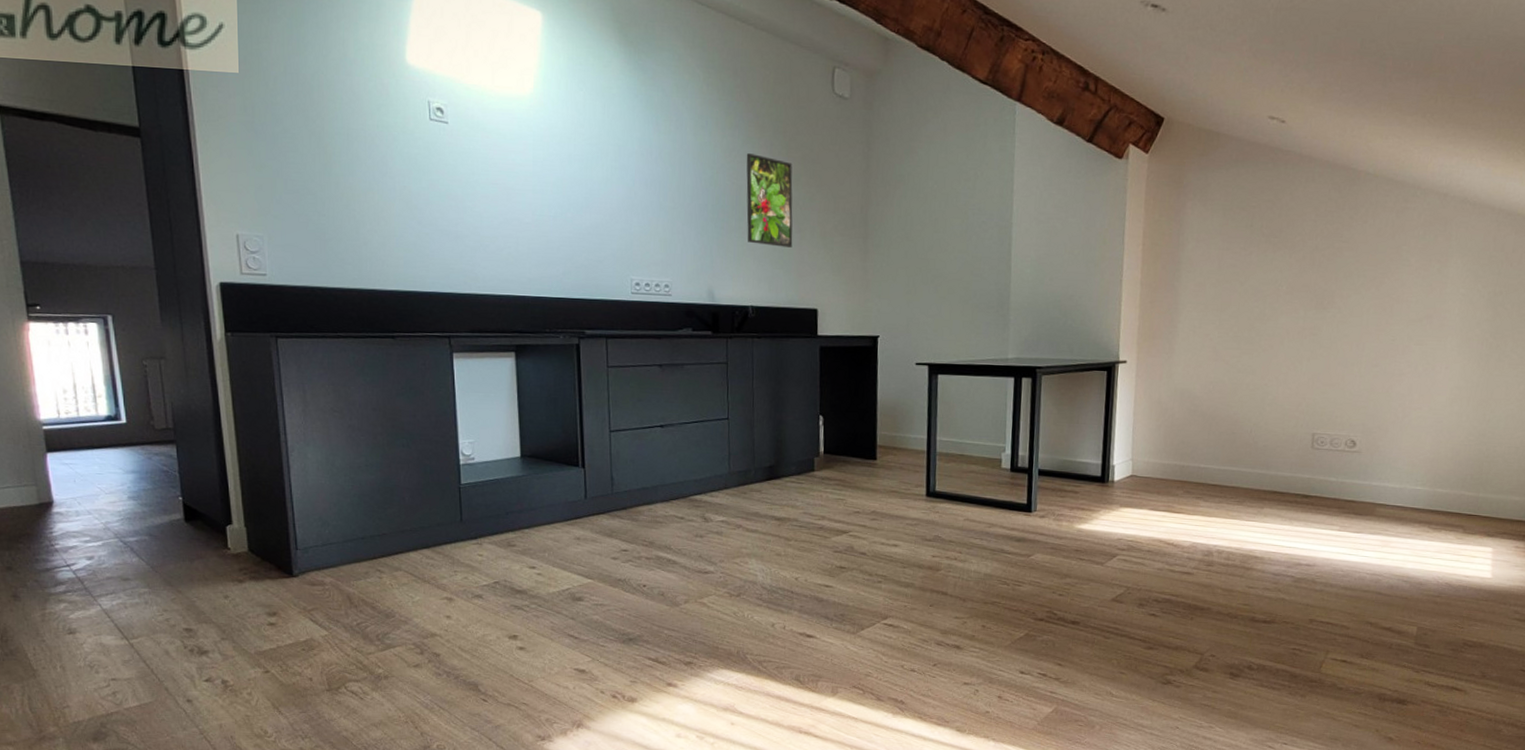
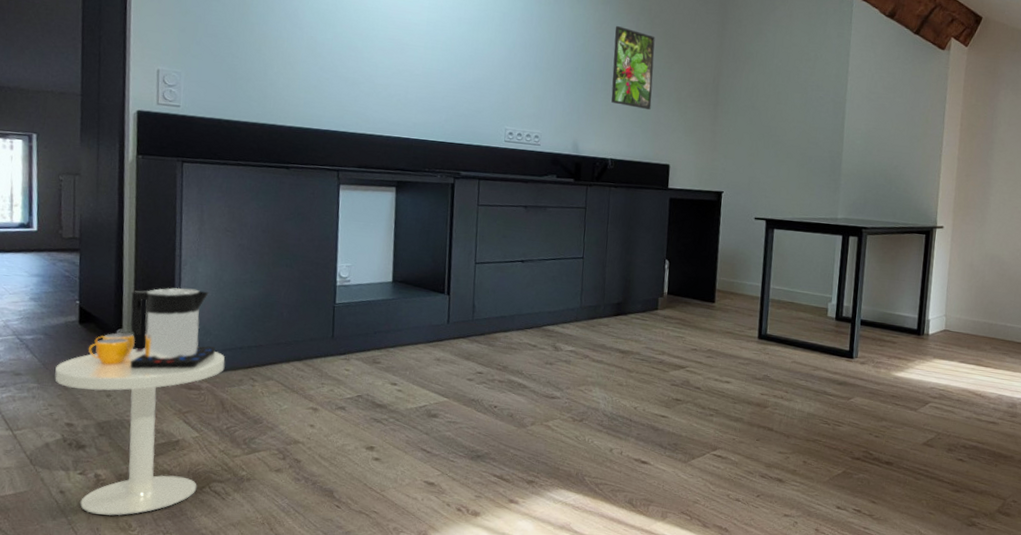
side table: none [166,476,348,723] -> present [55,287,225,516]

